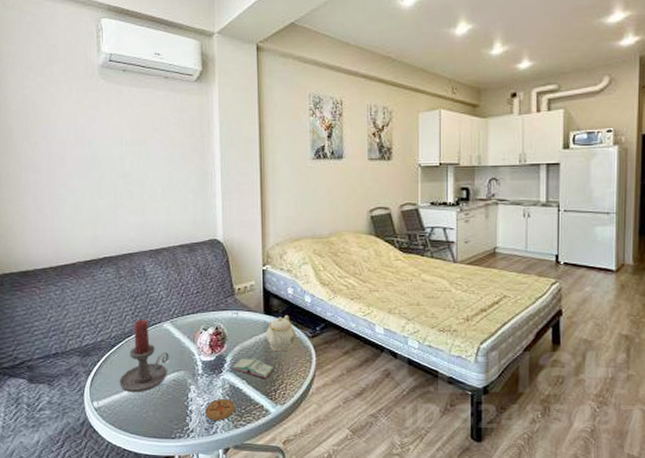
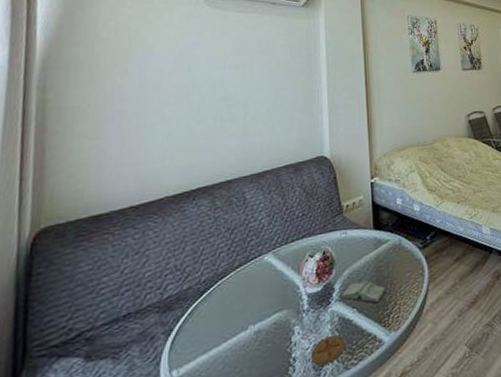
candle holder: present [119,319,169,393] -> none [207,254,270,350]
teapot: present [266,316,295,352] -> none [376,228,406,270]

